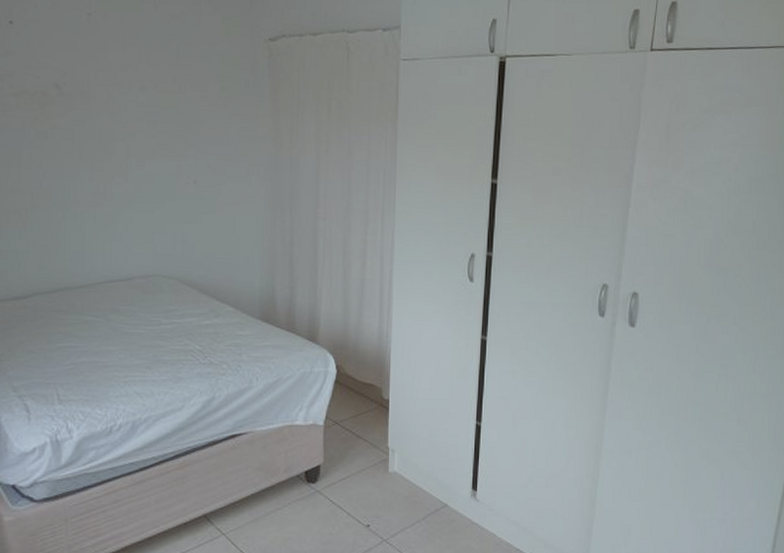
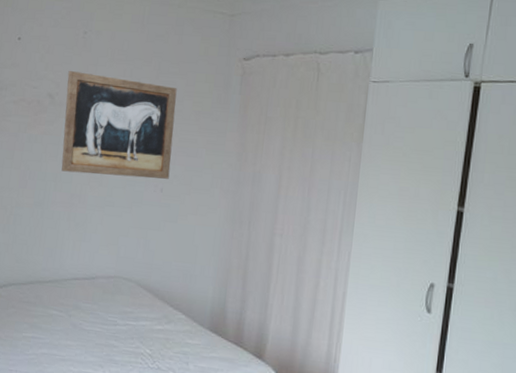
wall art: none [74,57,202,170] -> present [61,70,177,179]

